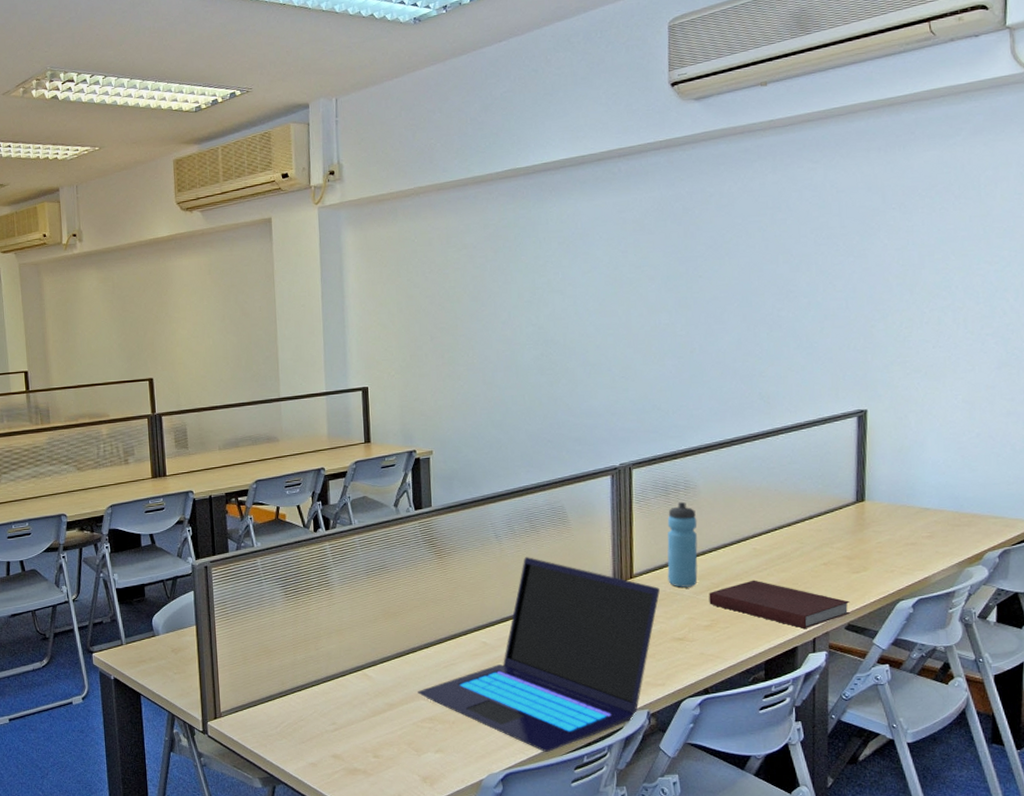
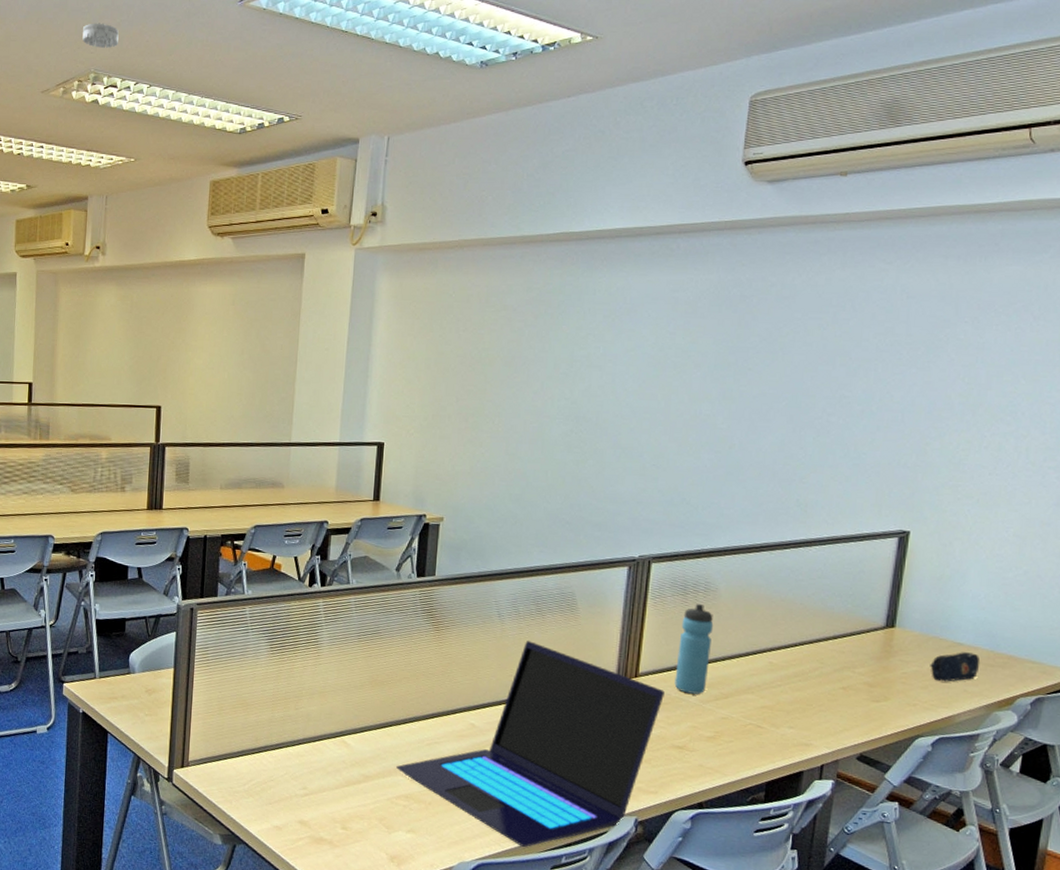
smoke detector: none [35,22,70,47] -> present [82,23,119,48]
notebook: present [709,580,850,628] -> none [715,695,865,754]
pencil case: none [901,516,948,547] -> present [930,652,980,682]

